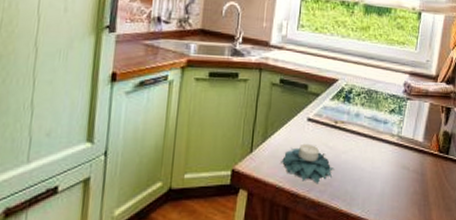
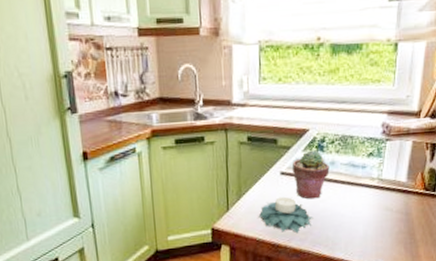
potted succulent: none [318,100,354,149] -> present [292,150,330,199]

